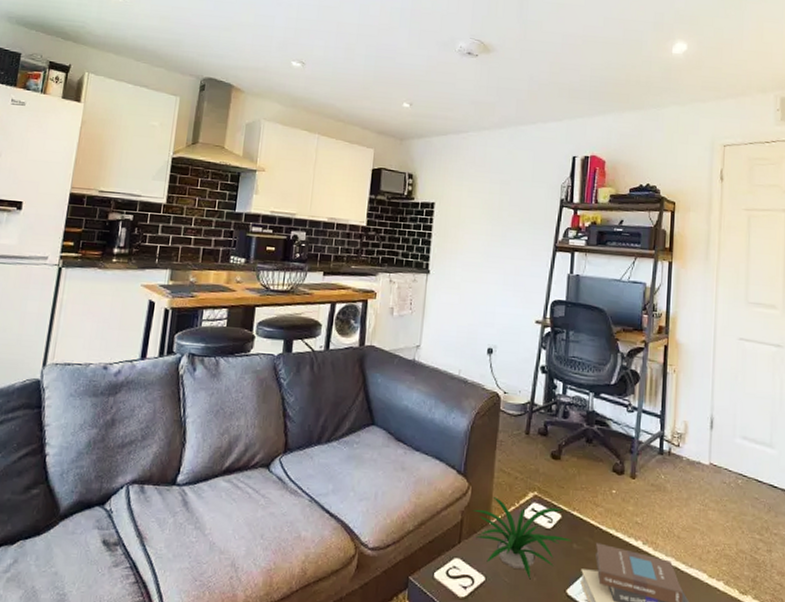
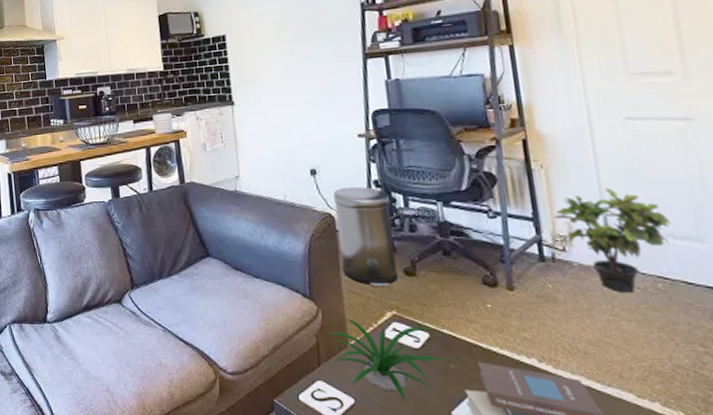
mug: none [343,270,372,293] -> present [152,113,180,135]
pedal bin: none [499,369,551,468] -> present [333,187,398,286]
potted plant: none [676,395,755,486] -> present [553,188,671,292]

